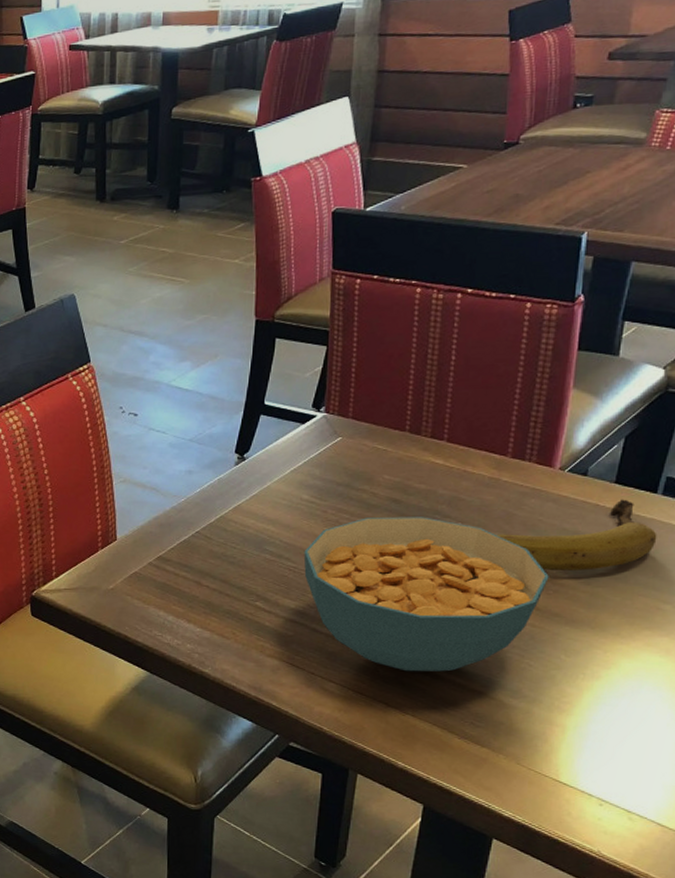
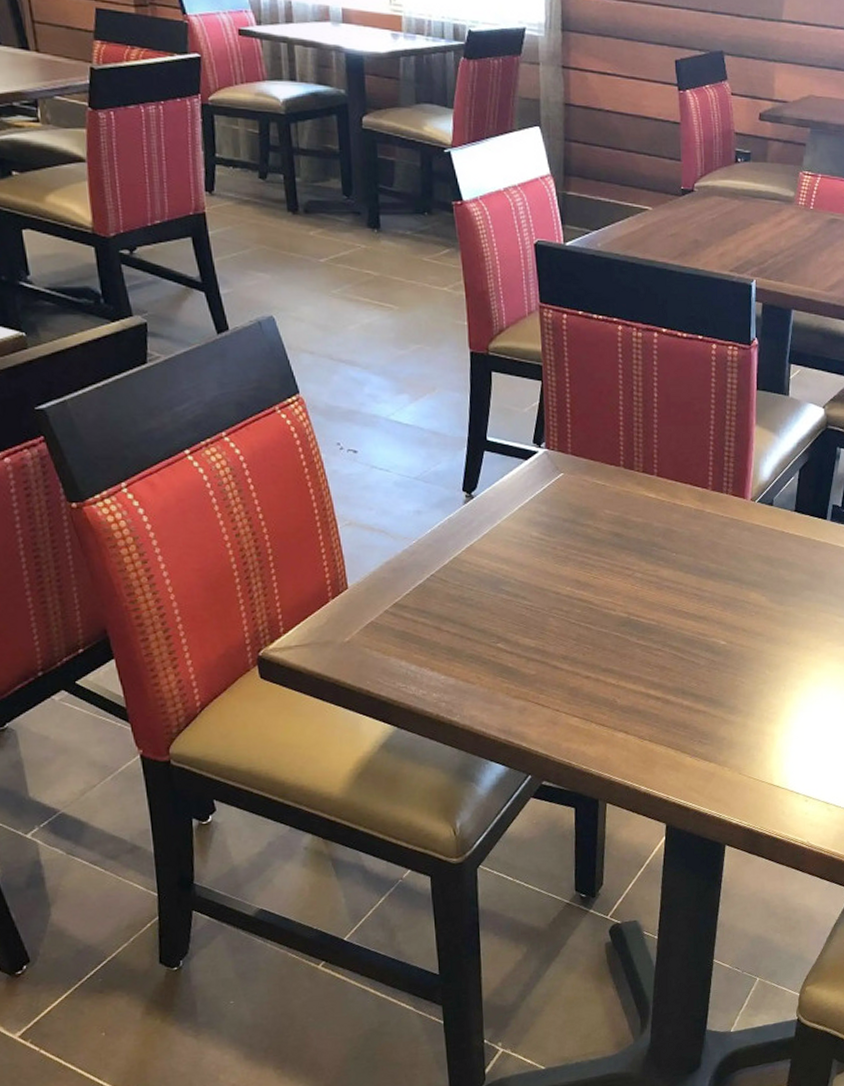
cereal bowl: present [303,516,549,672] -> none [538,549,751,700]
fruit: present [496,499,657,571] -> none [705,526,830,594]

